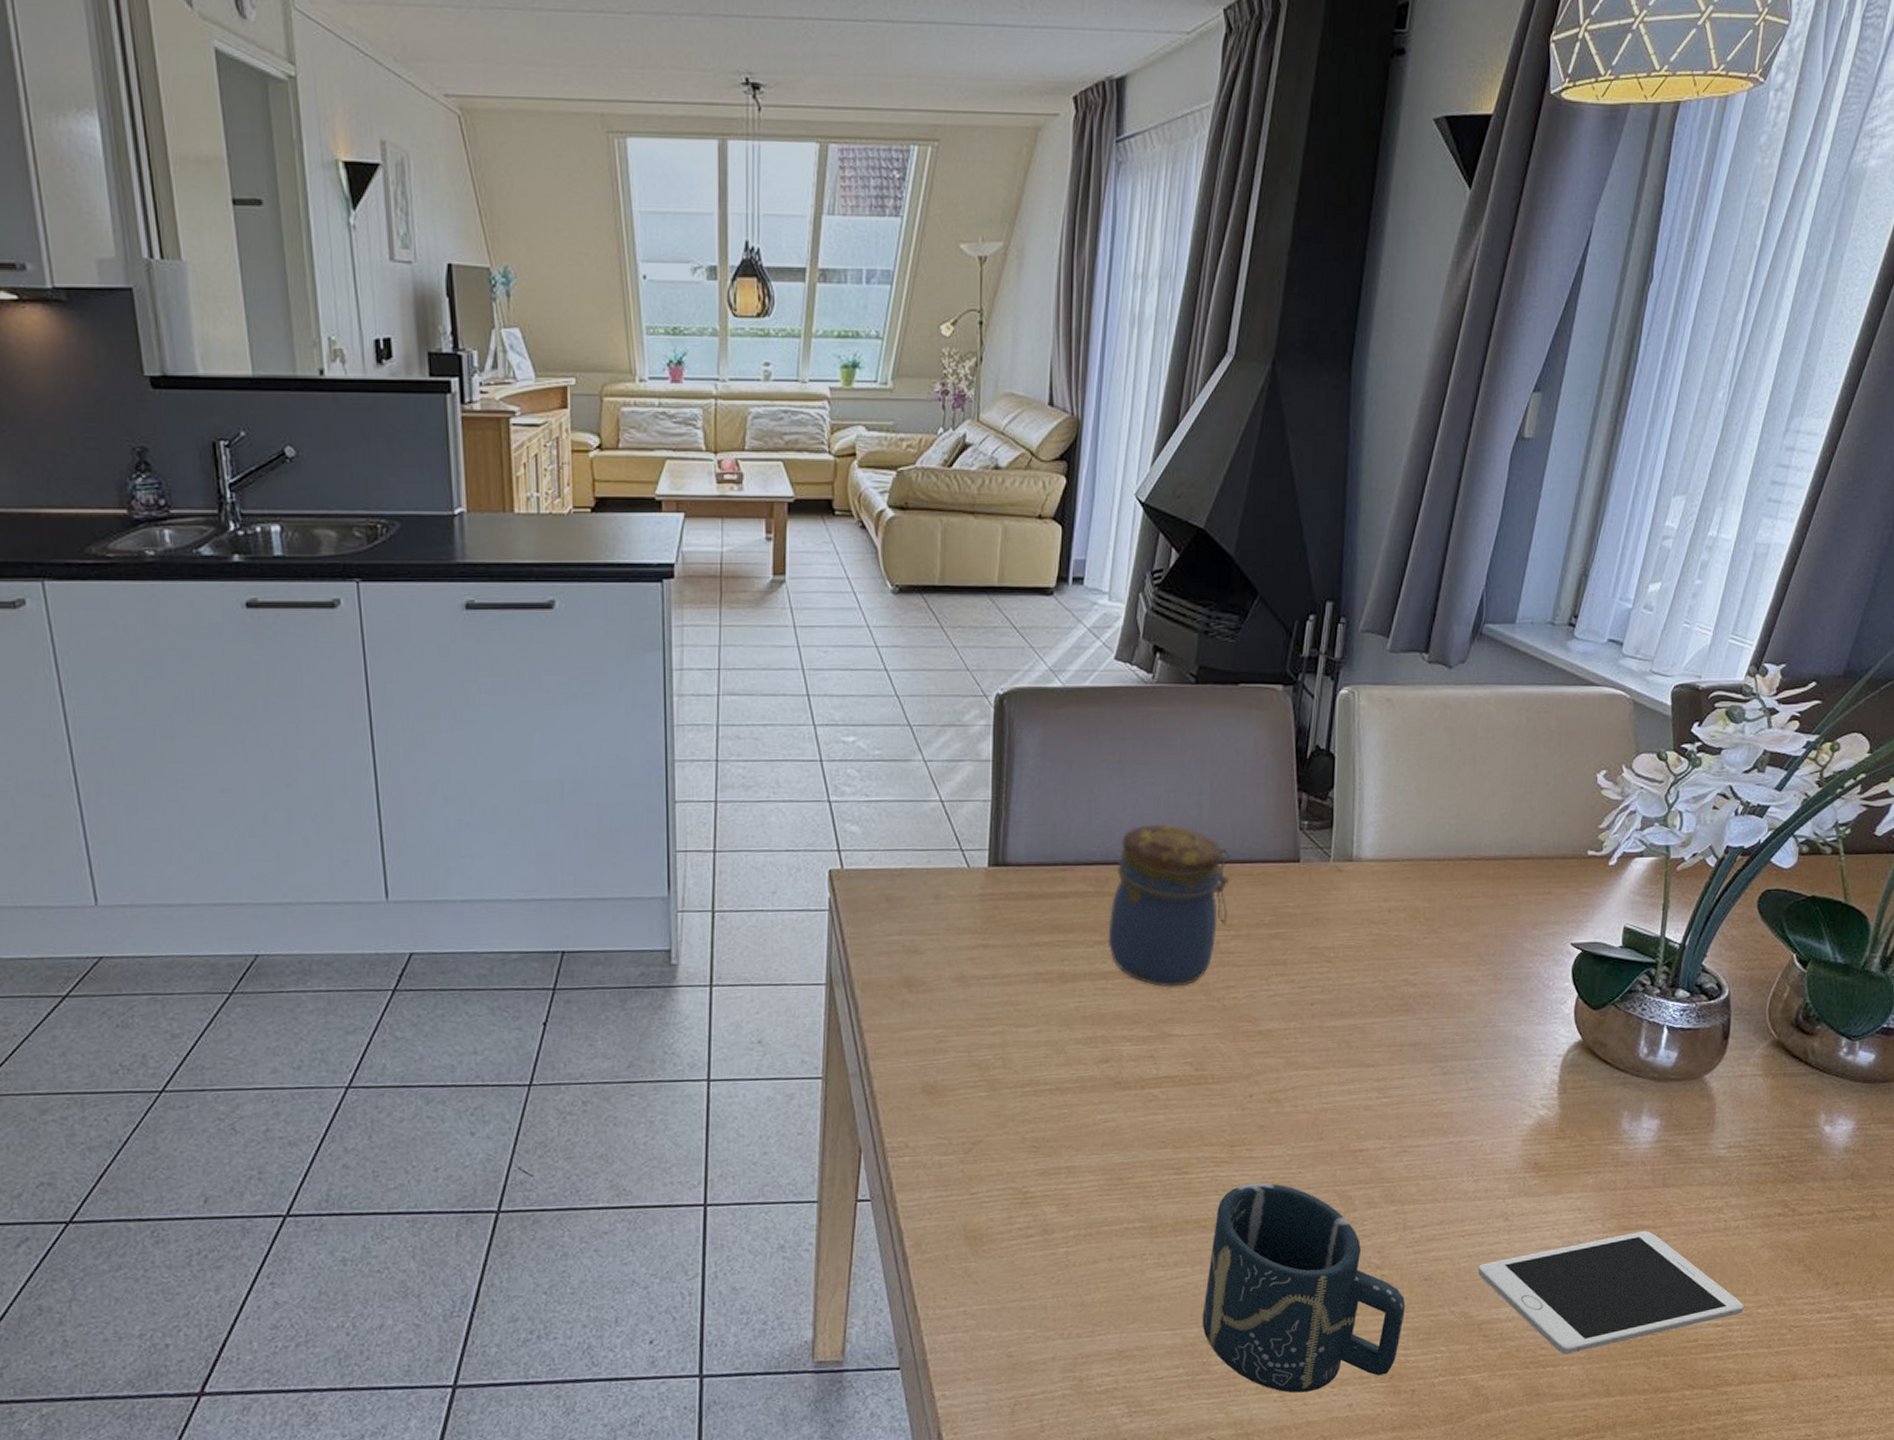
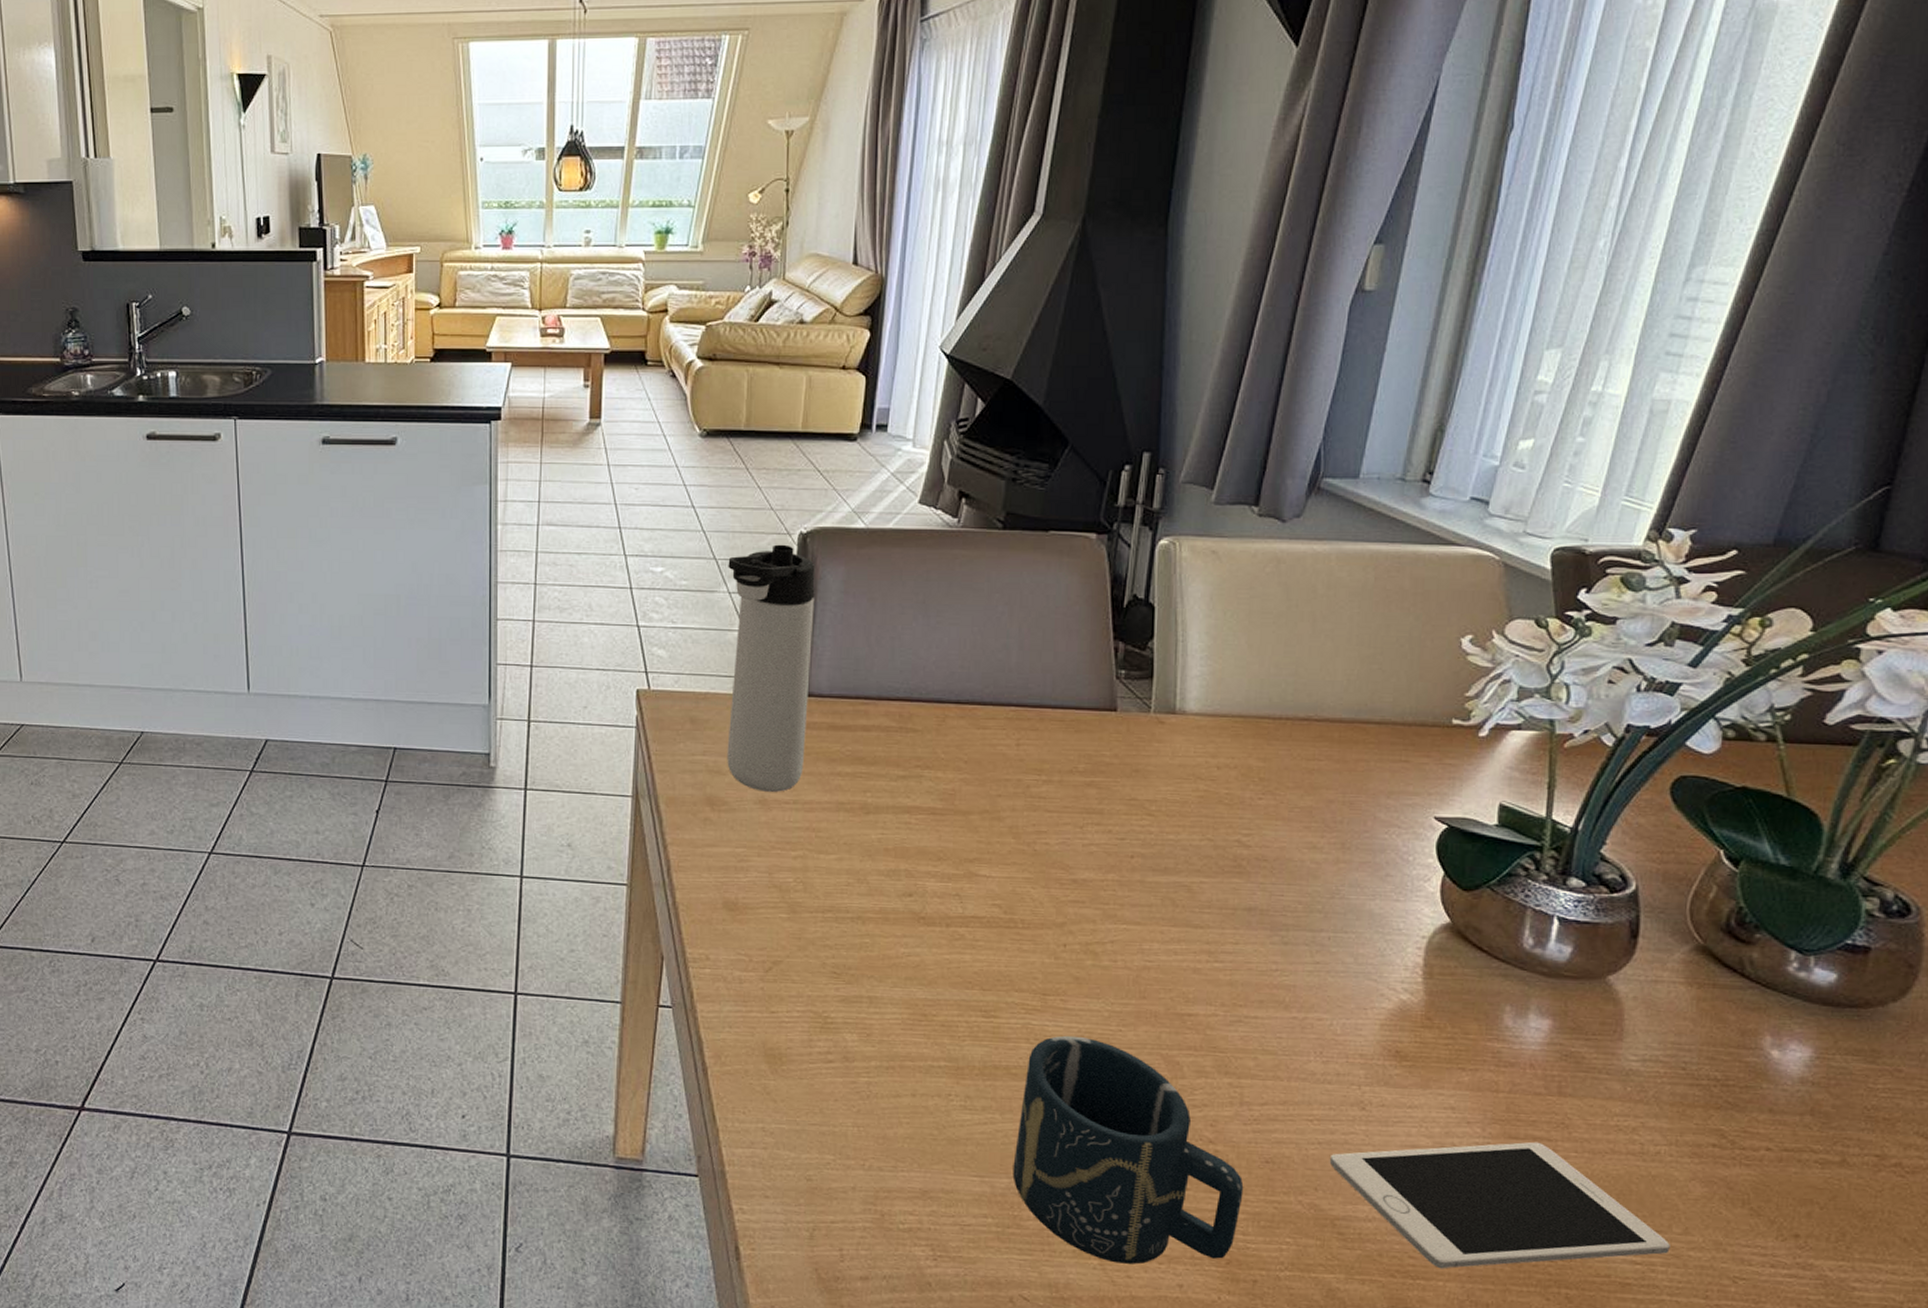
thermos bottle: none [923,707,1013,968] -> present [727,544,816,792]
jar: present [1107,824,1232,987] -> none [911,664,1043,828]

